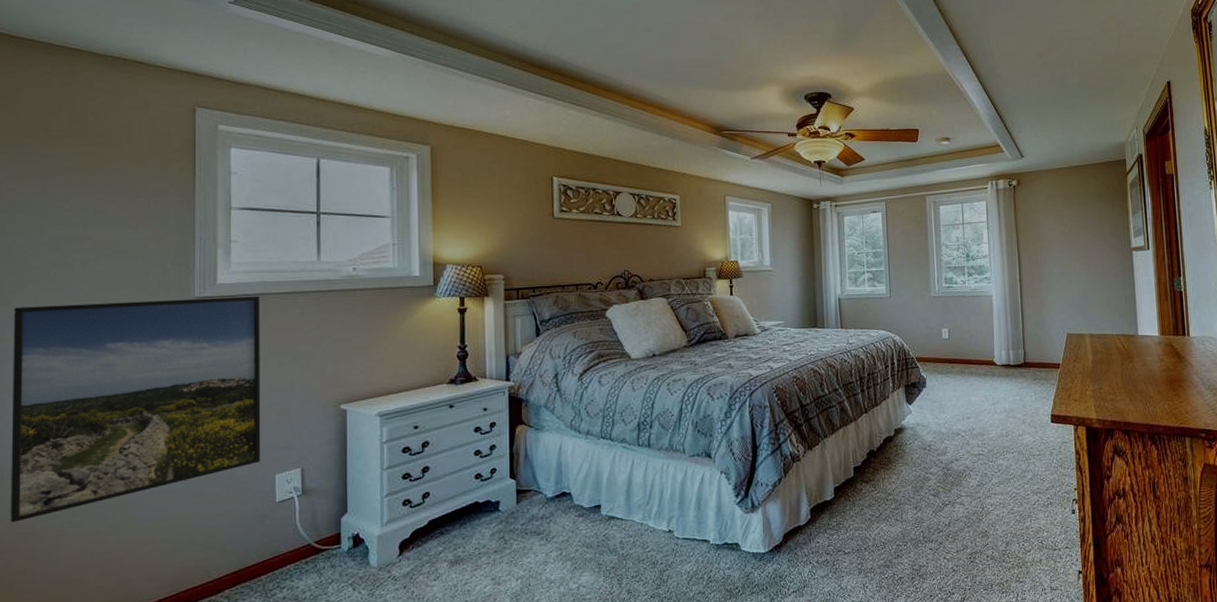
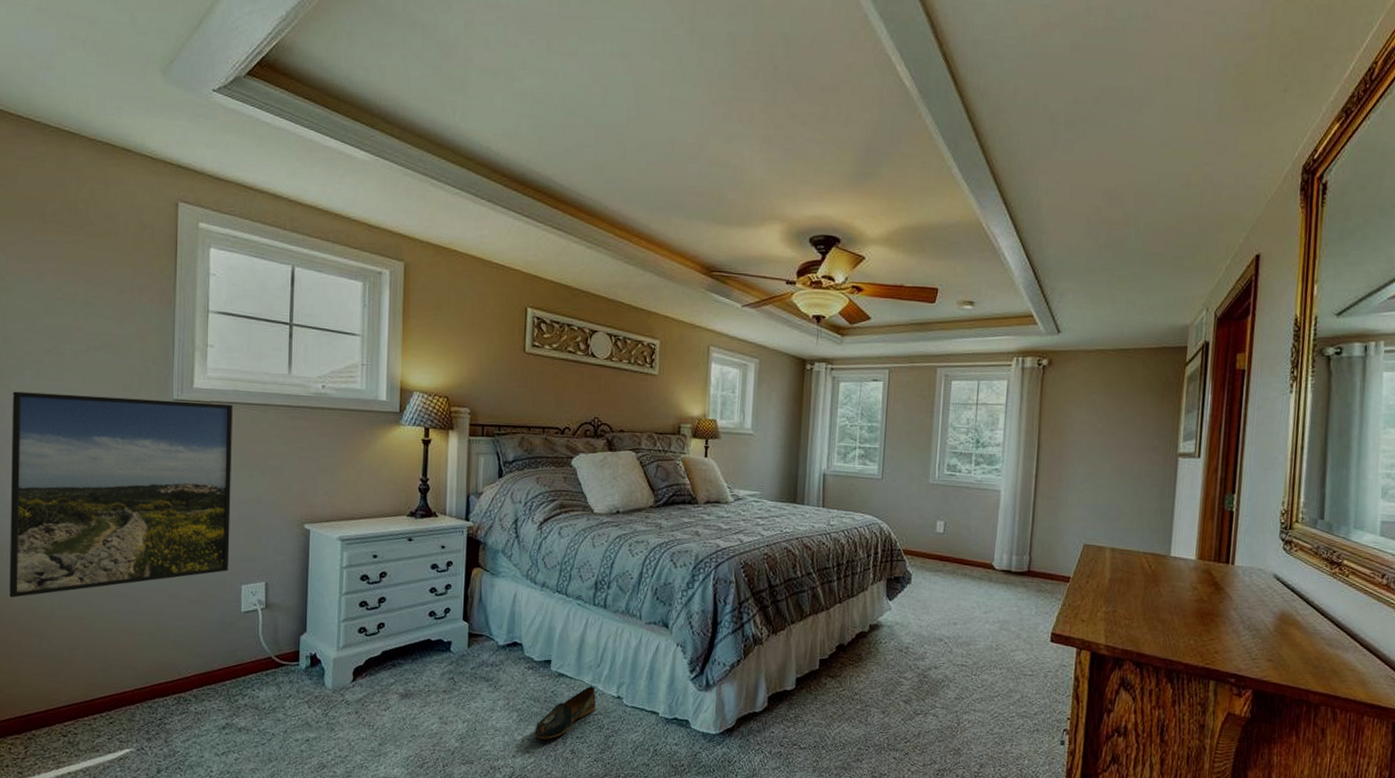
shoe: none [589,524,648,584] -> present [534,686,596,739]

